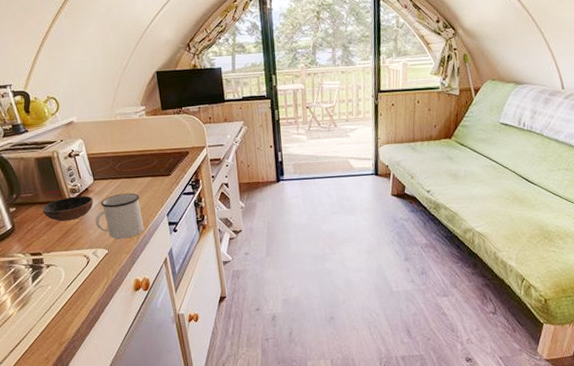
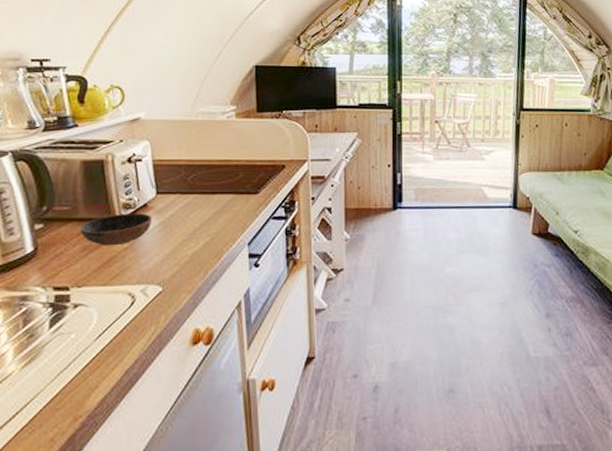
mug: present [95,192,144,239] -> none [150,213,216,273]

